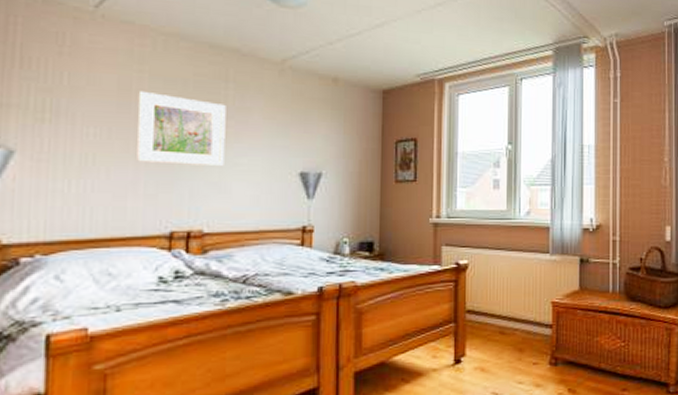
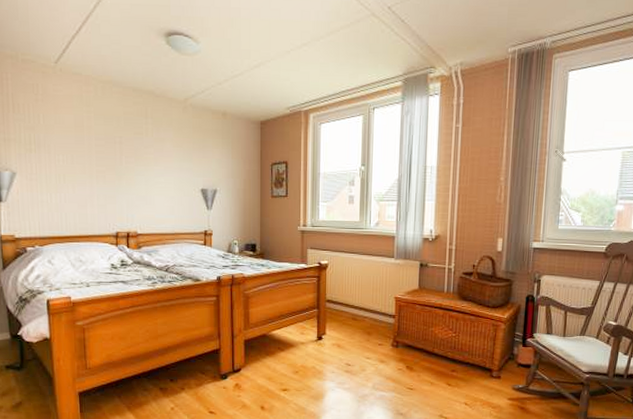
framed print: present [135,90,226,166] -> none [88,127,148,184]

